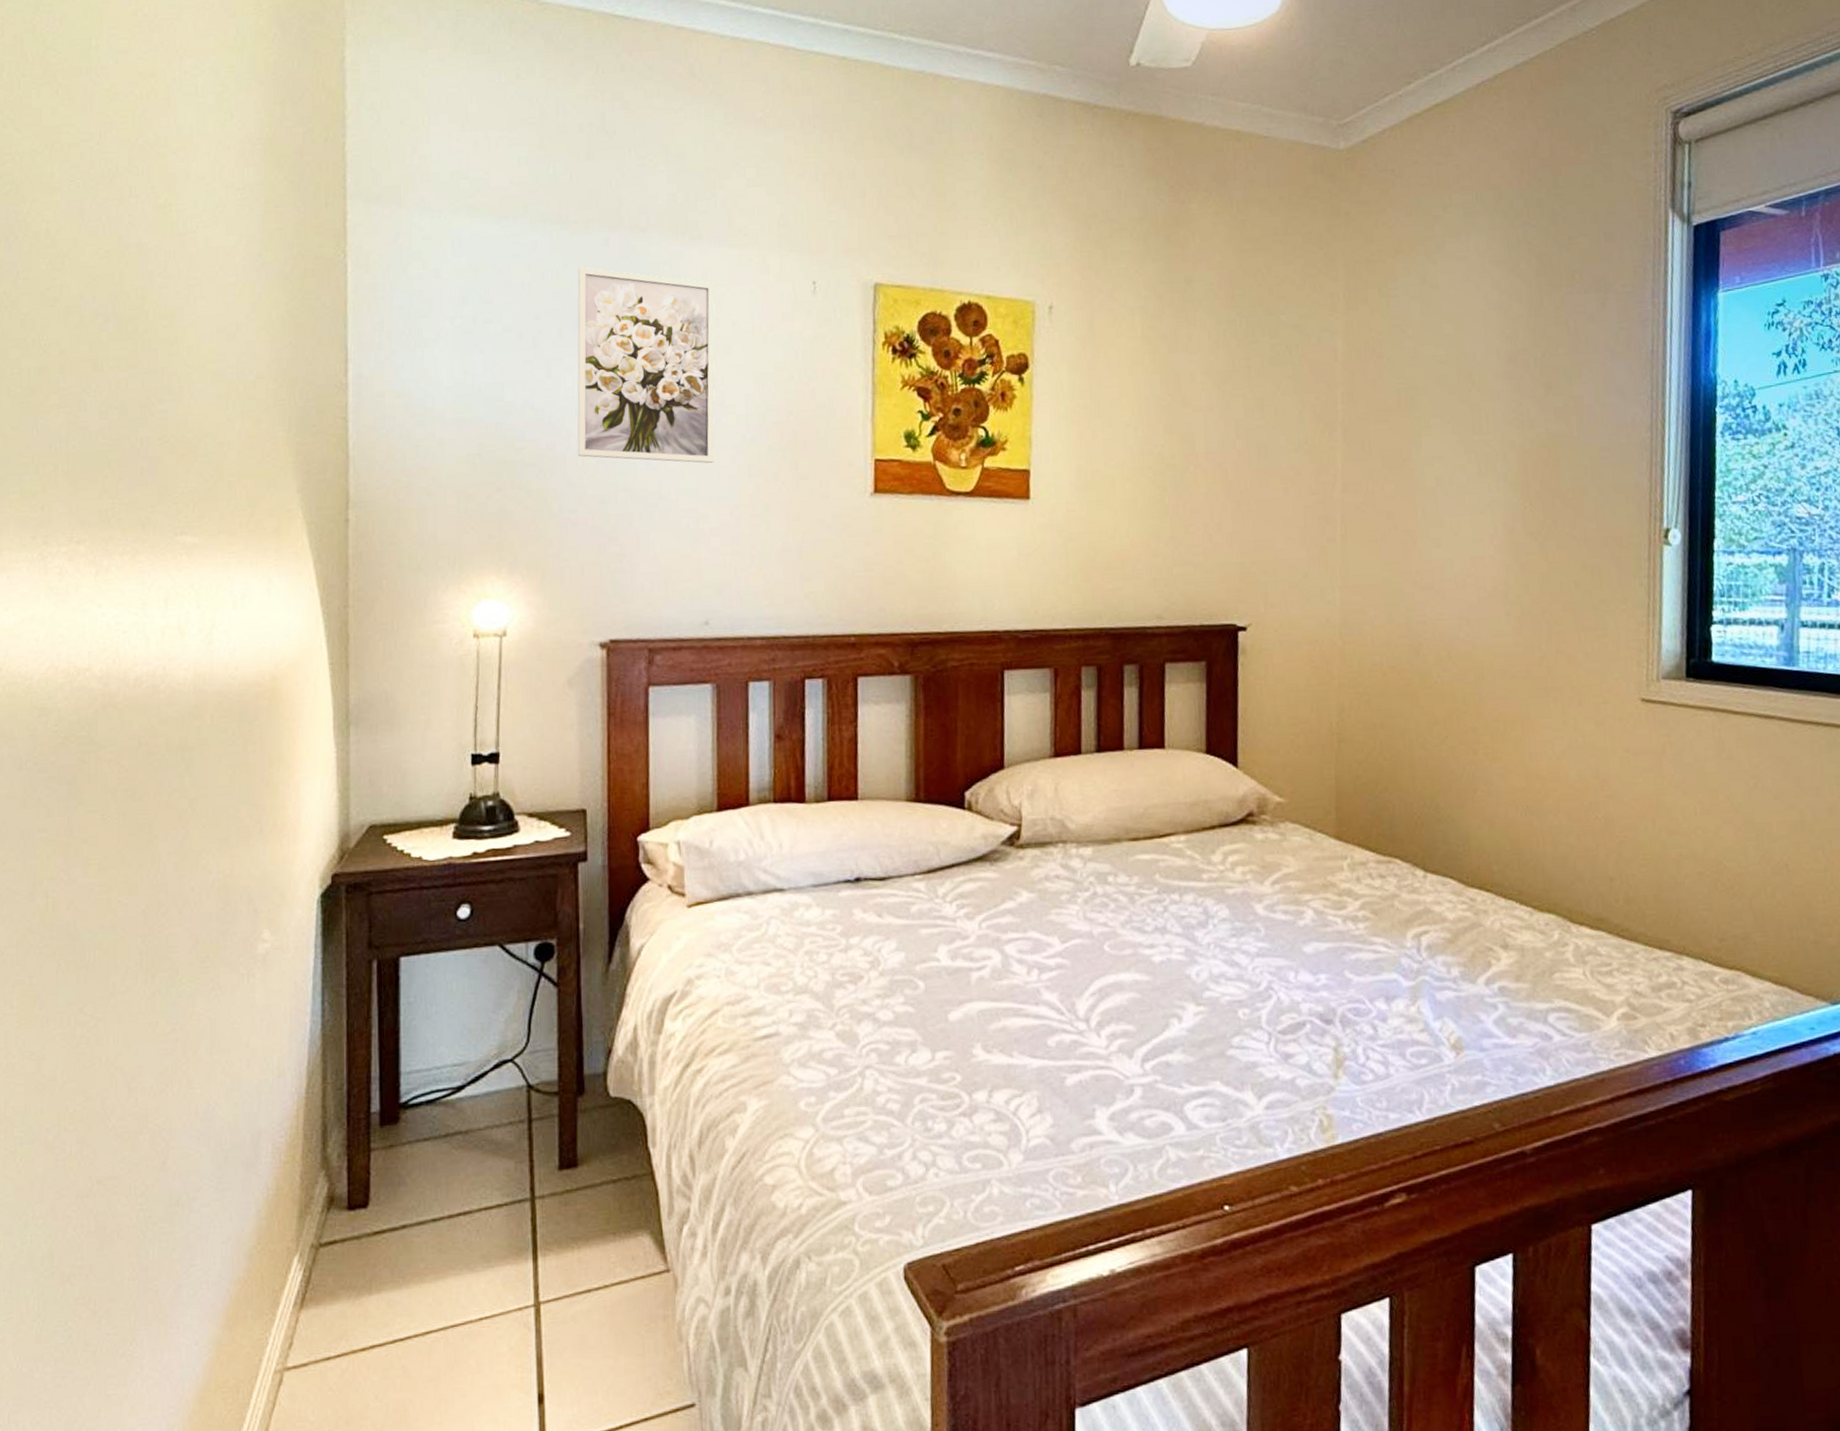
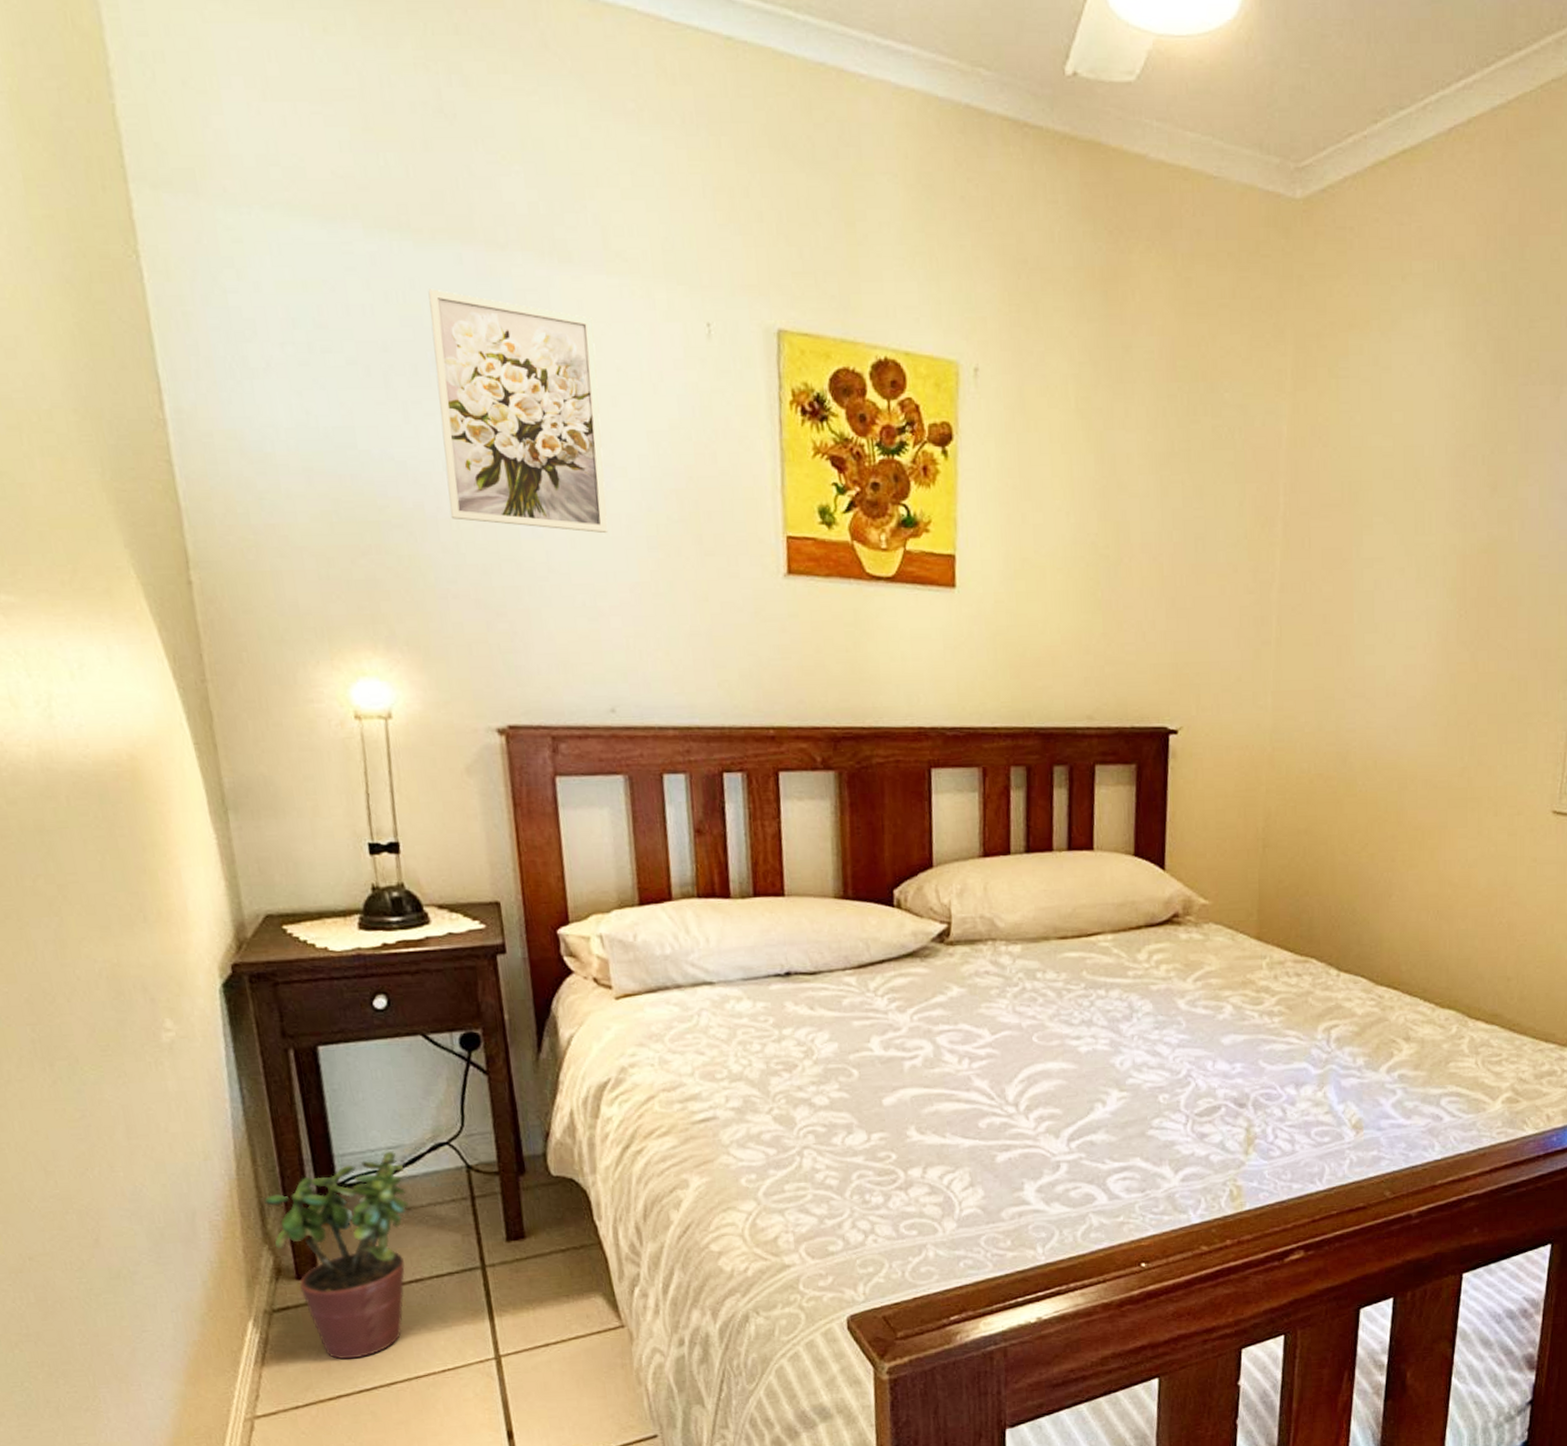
potted plant: none [328,1068,468,1303] -> present [264,1151,410,1360]

